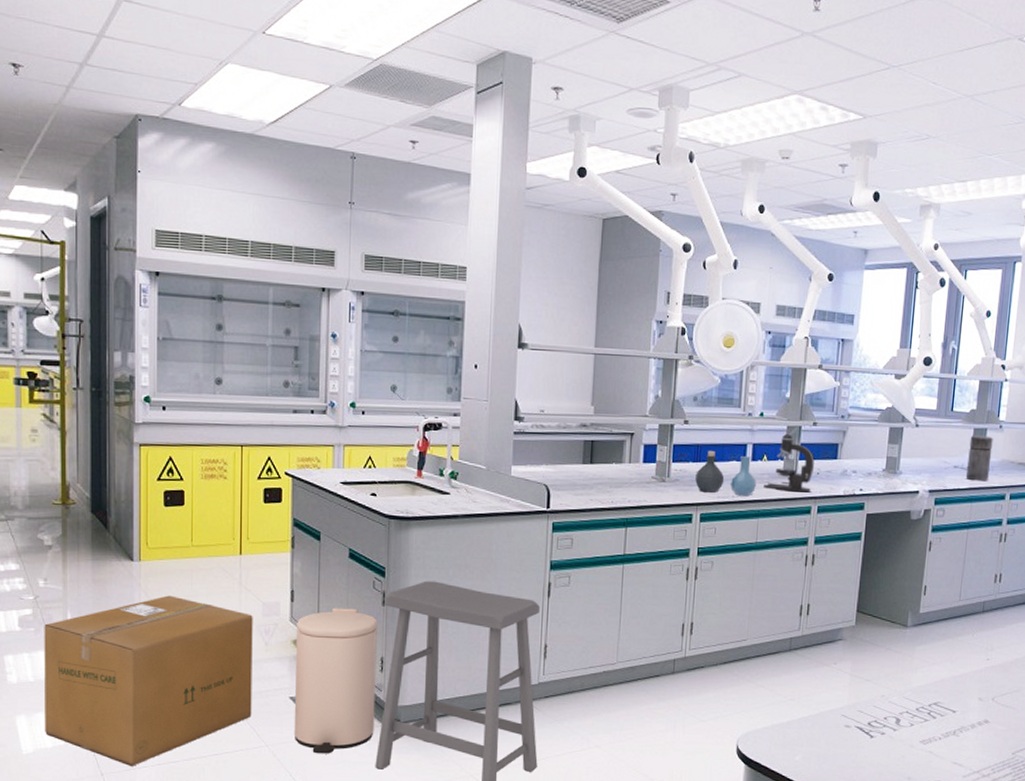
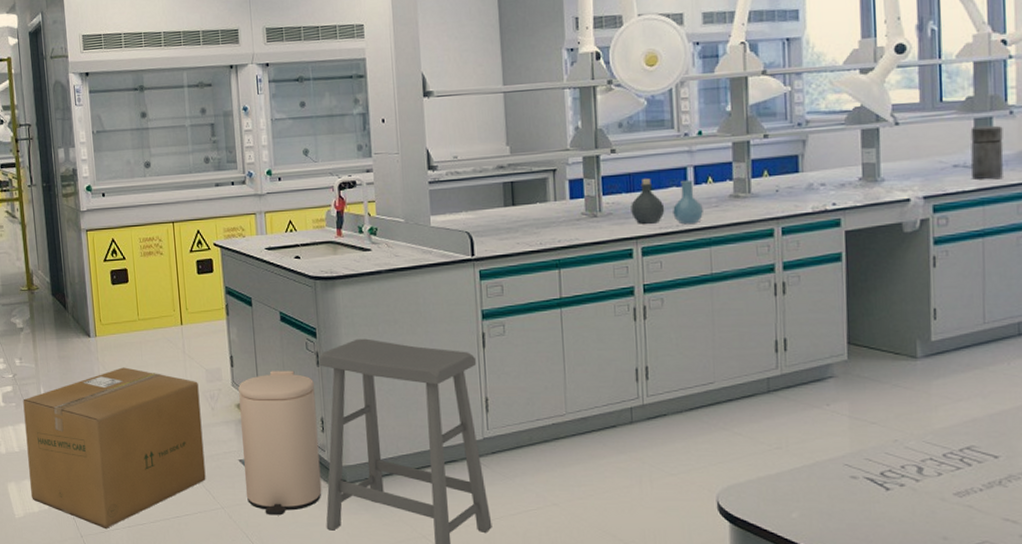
microscope: present [764,427,814,493] -> none [712,142,771,215]

